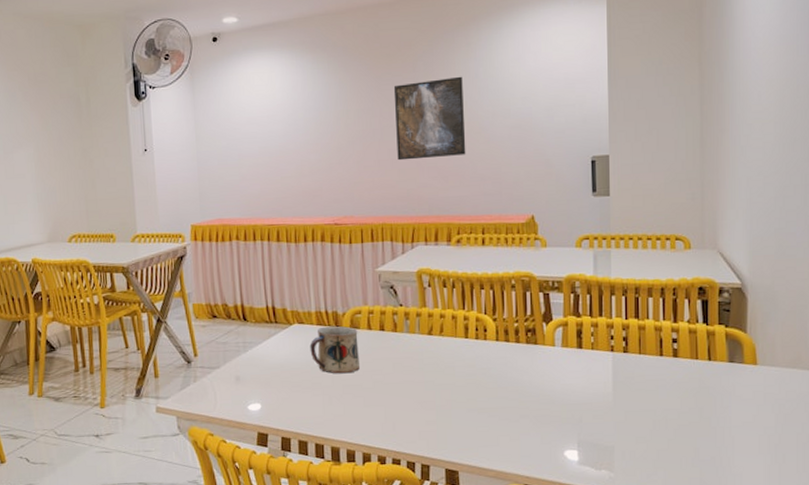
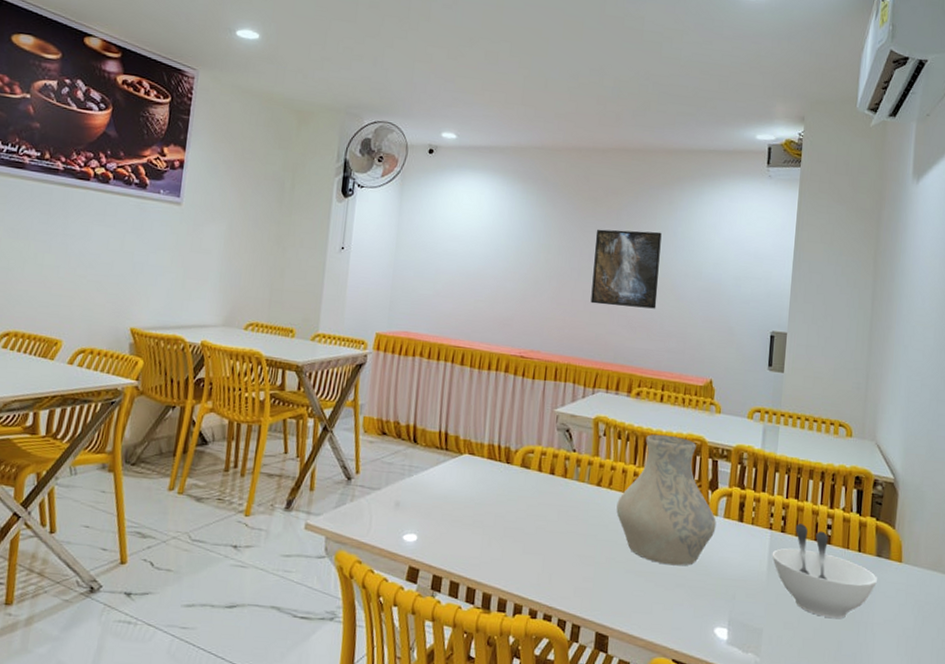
mug: present [310,326,361,374] -> none [476,461,528,515]
vase: none [450,276,555,399] -> present [616,434,716,566]
bowl: none [616,341,733,428] -> present [772,523,878,619]

